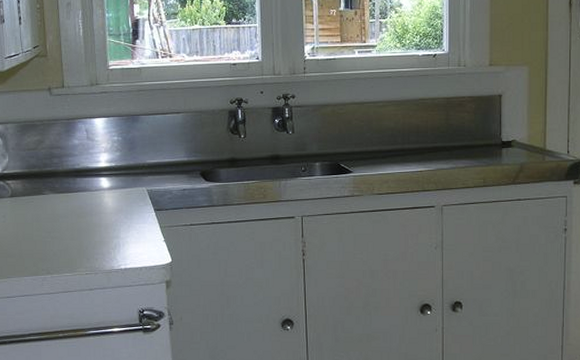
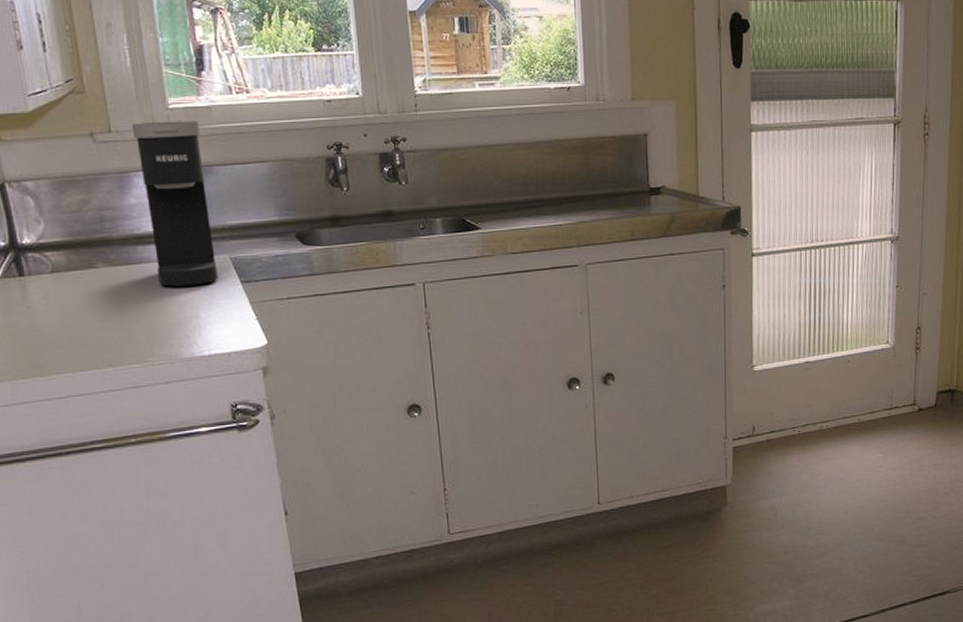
coffee maker: none [79,79,137,212] -> present [131,120,218,287]

